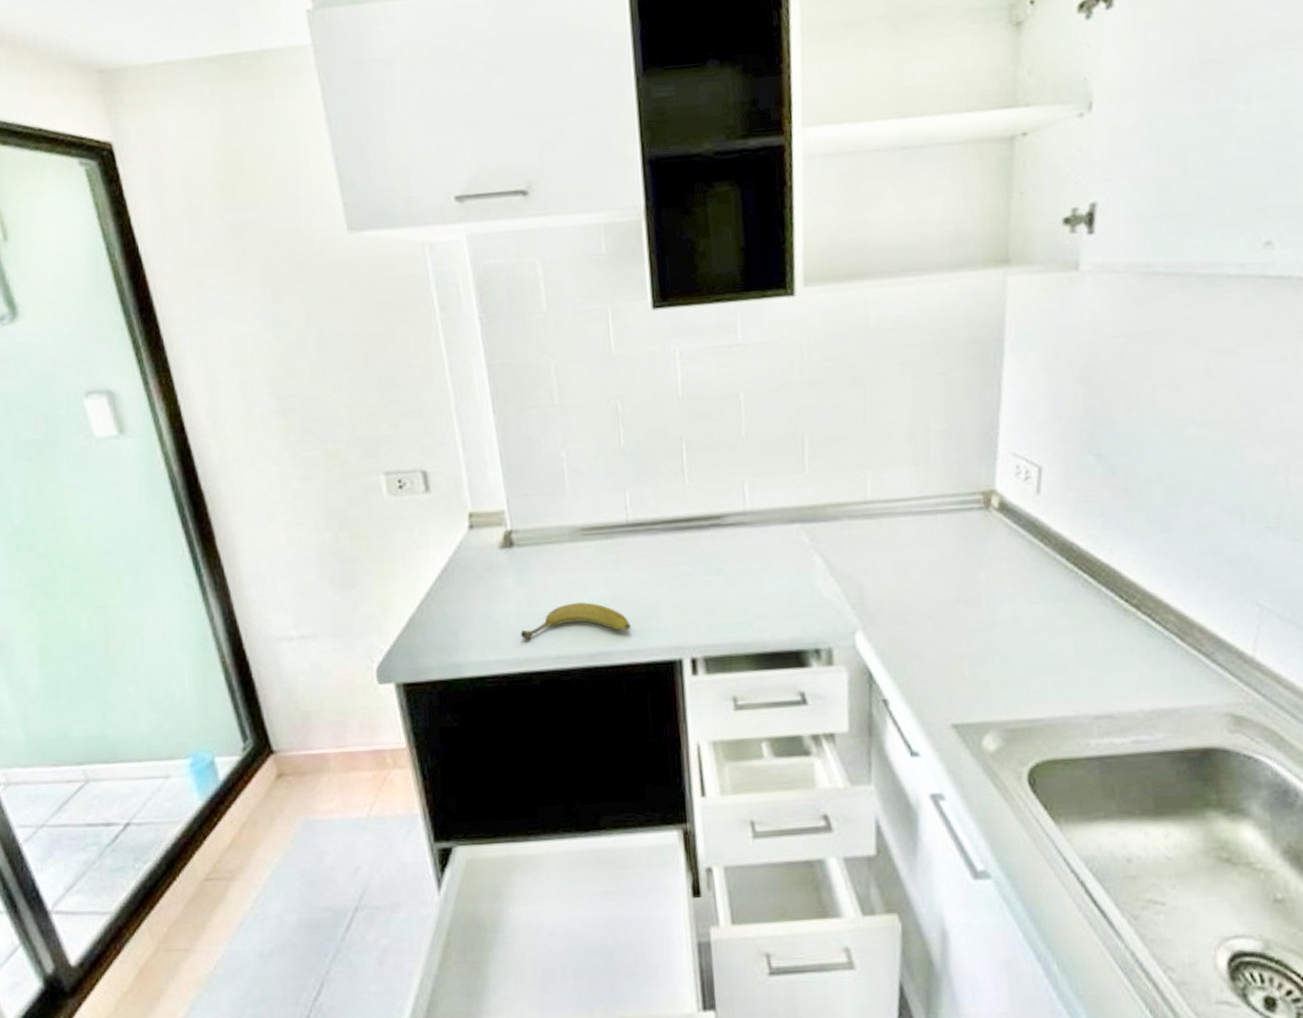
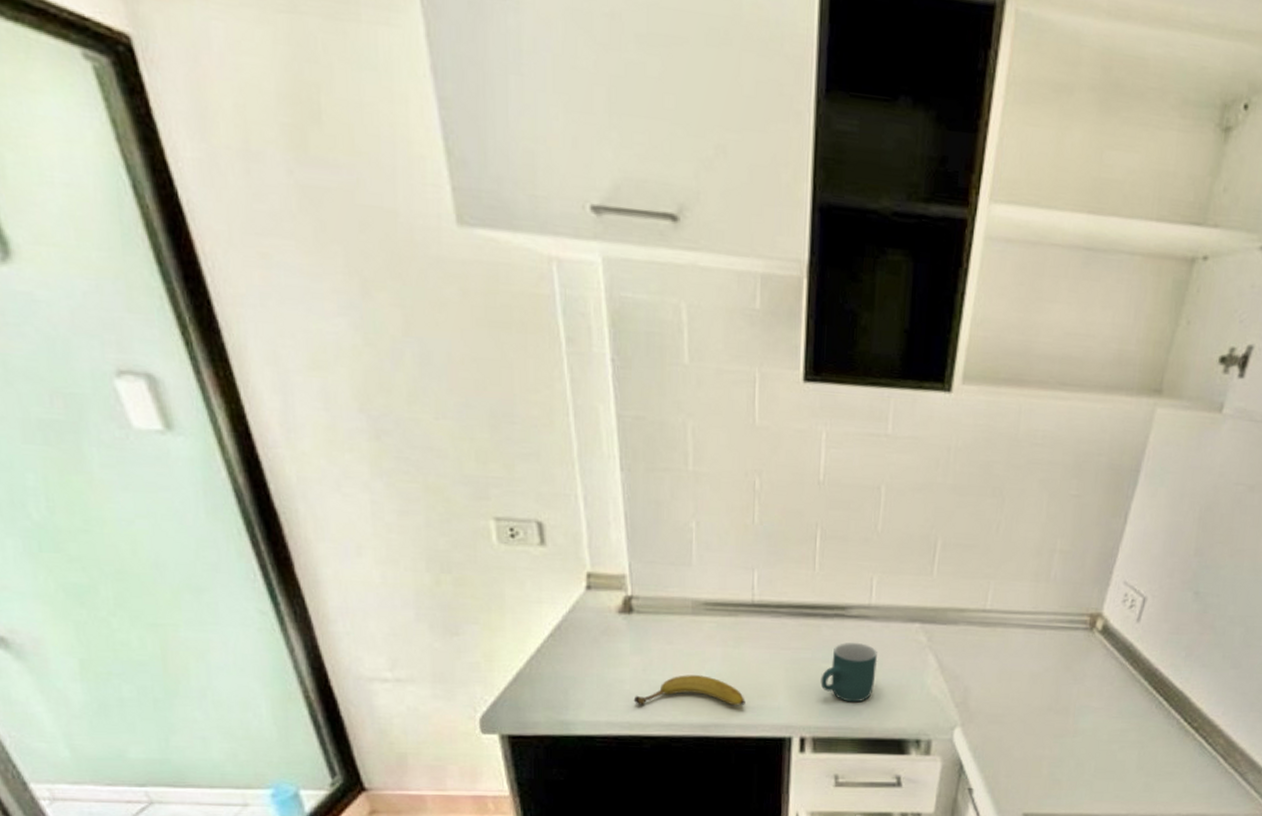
mug: none [704,550,762,615] -> present [820,642,878,703]

